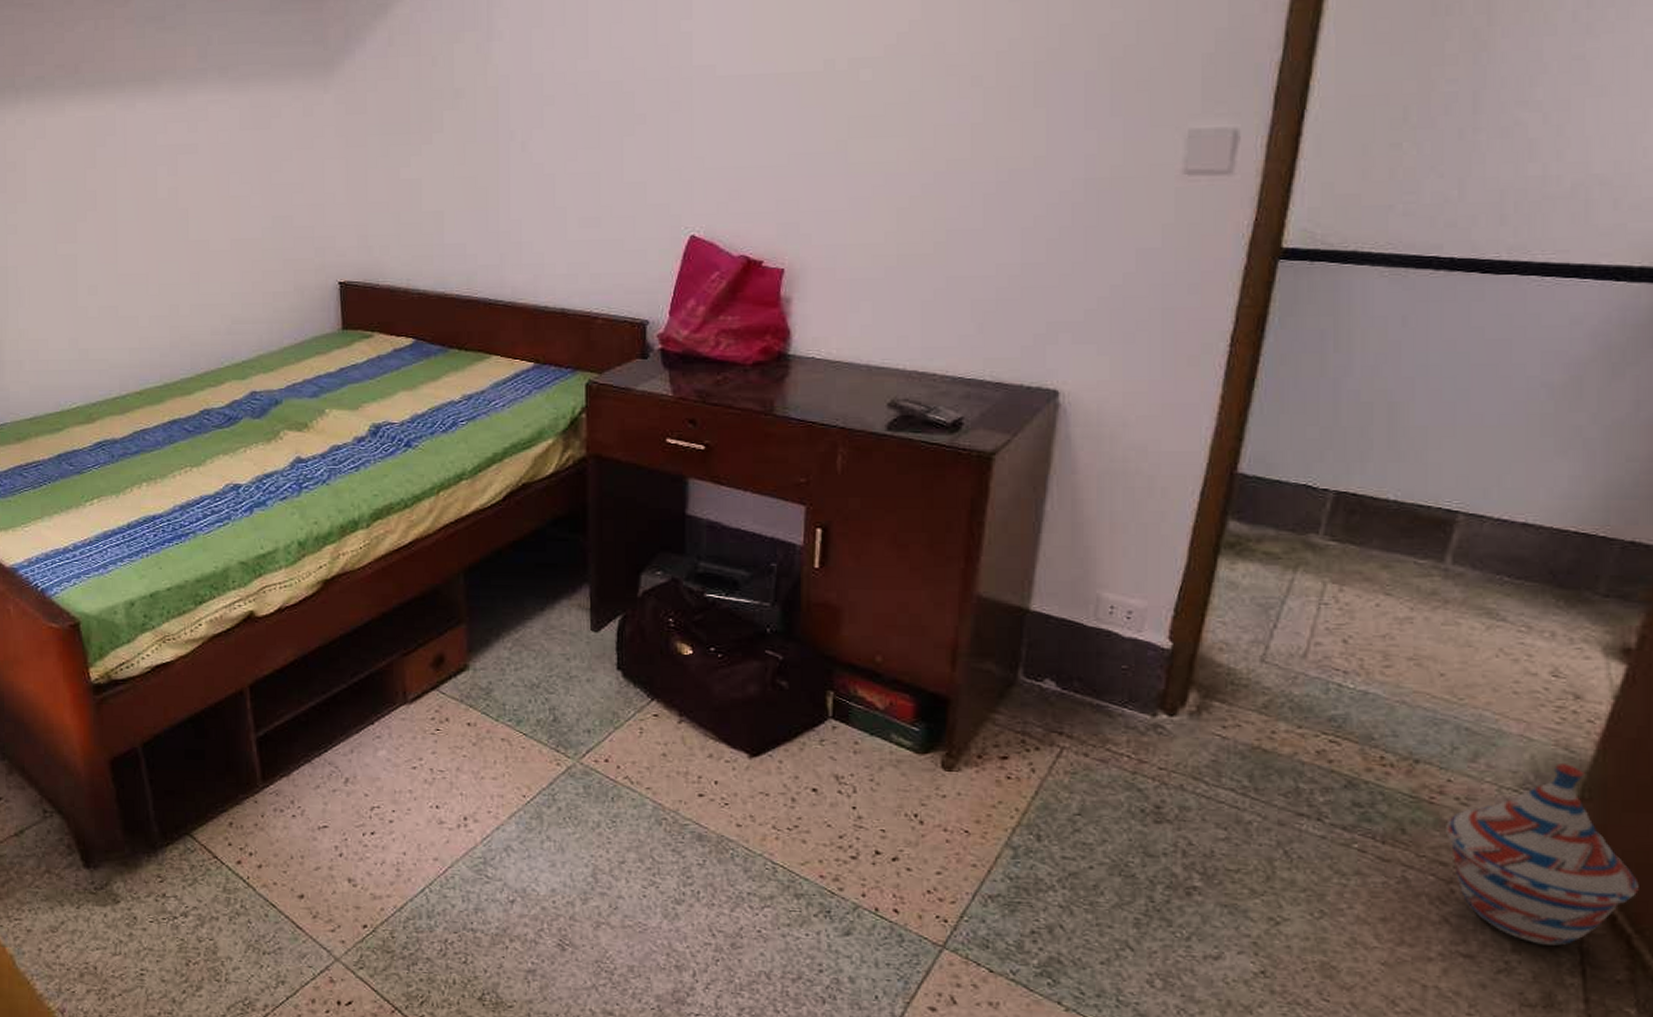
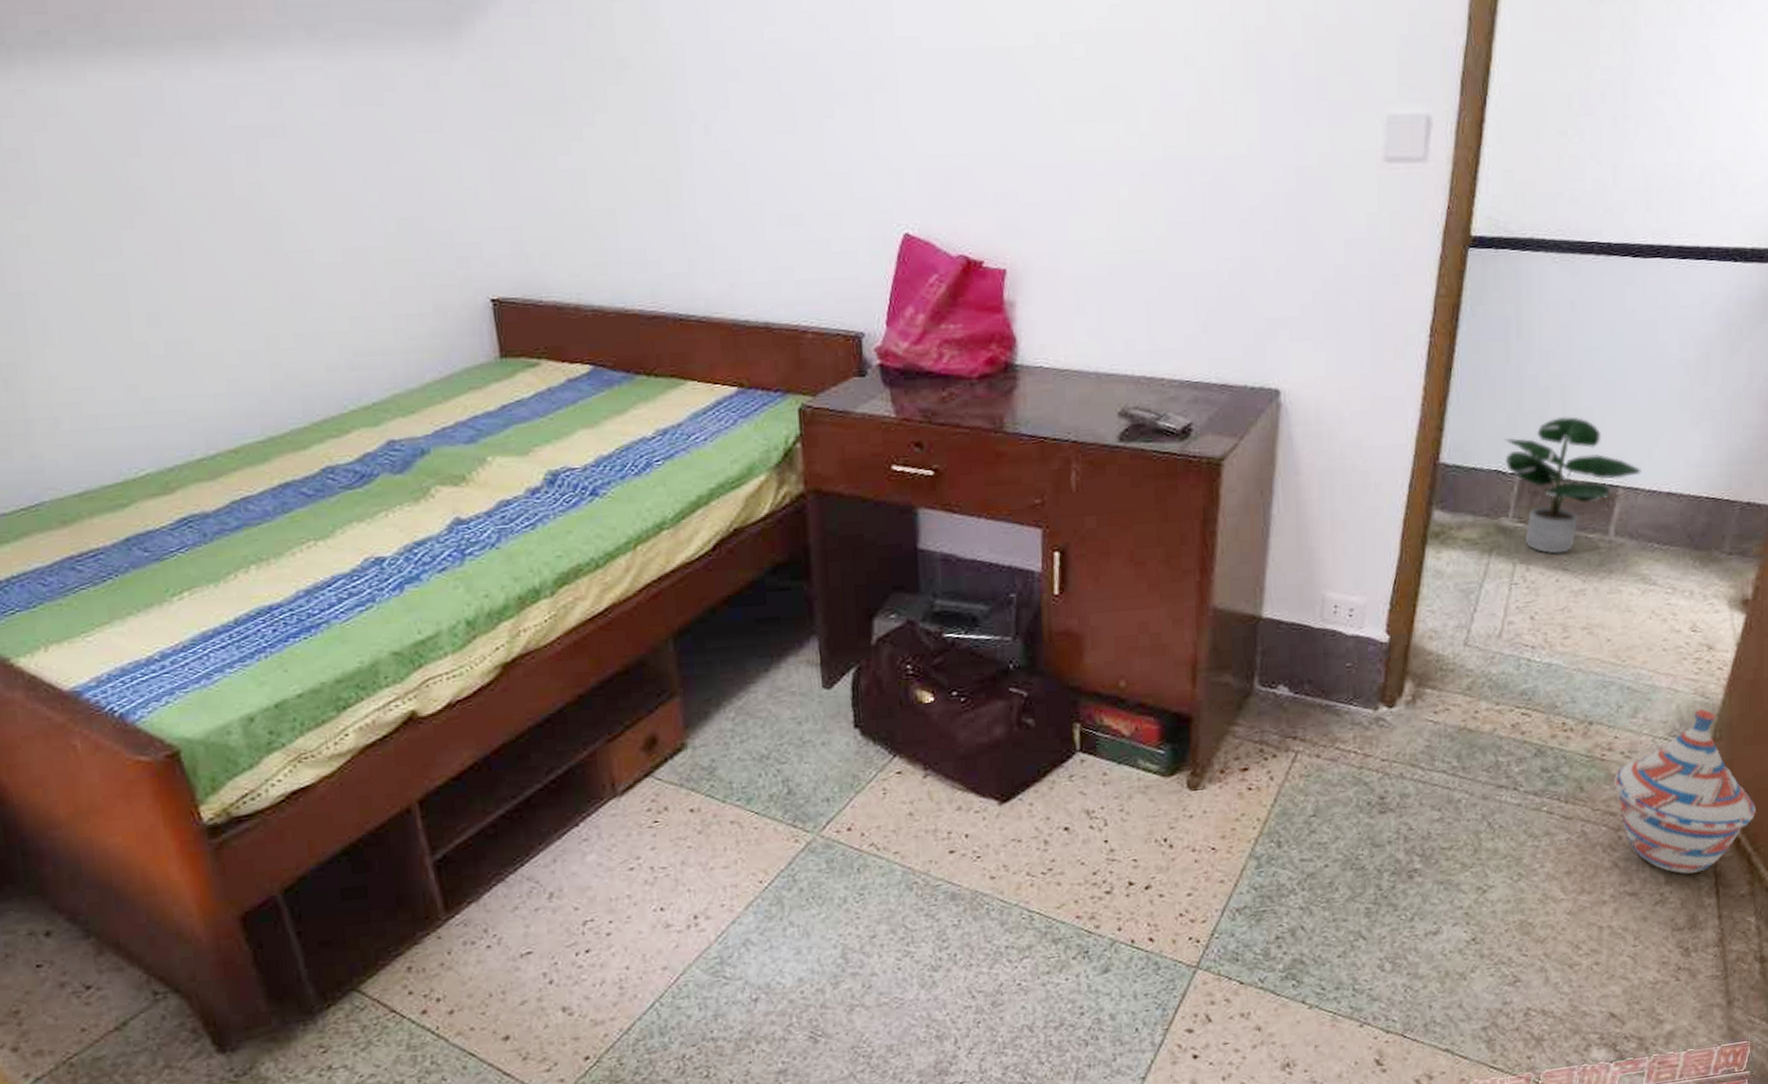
potted plant: none [1316,435,1488,577] -> present [1504,416,1641,554]

